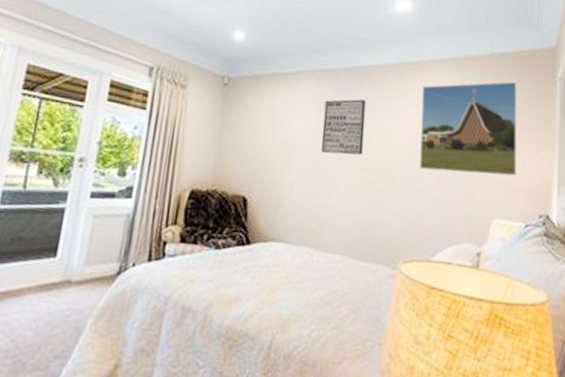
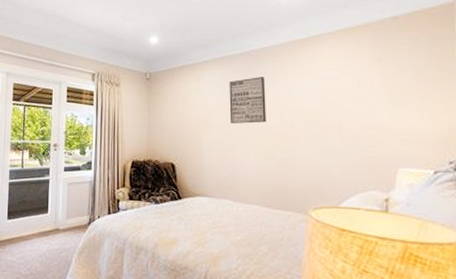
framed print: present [419,81,517,176] -> none [316,41,421,130]

